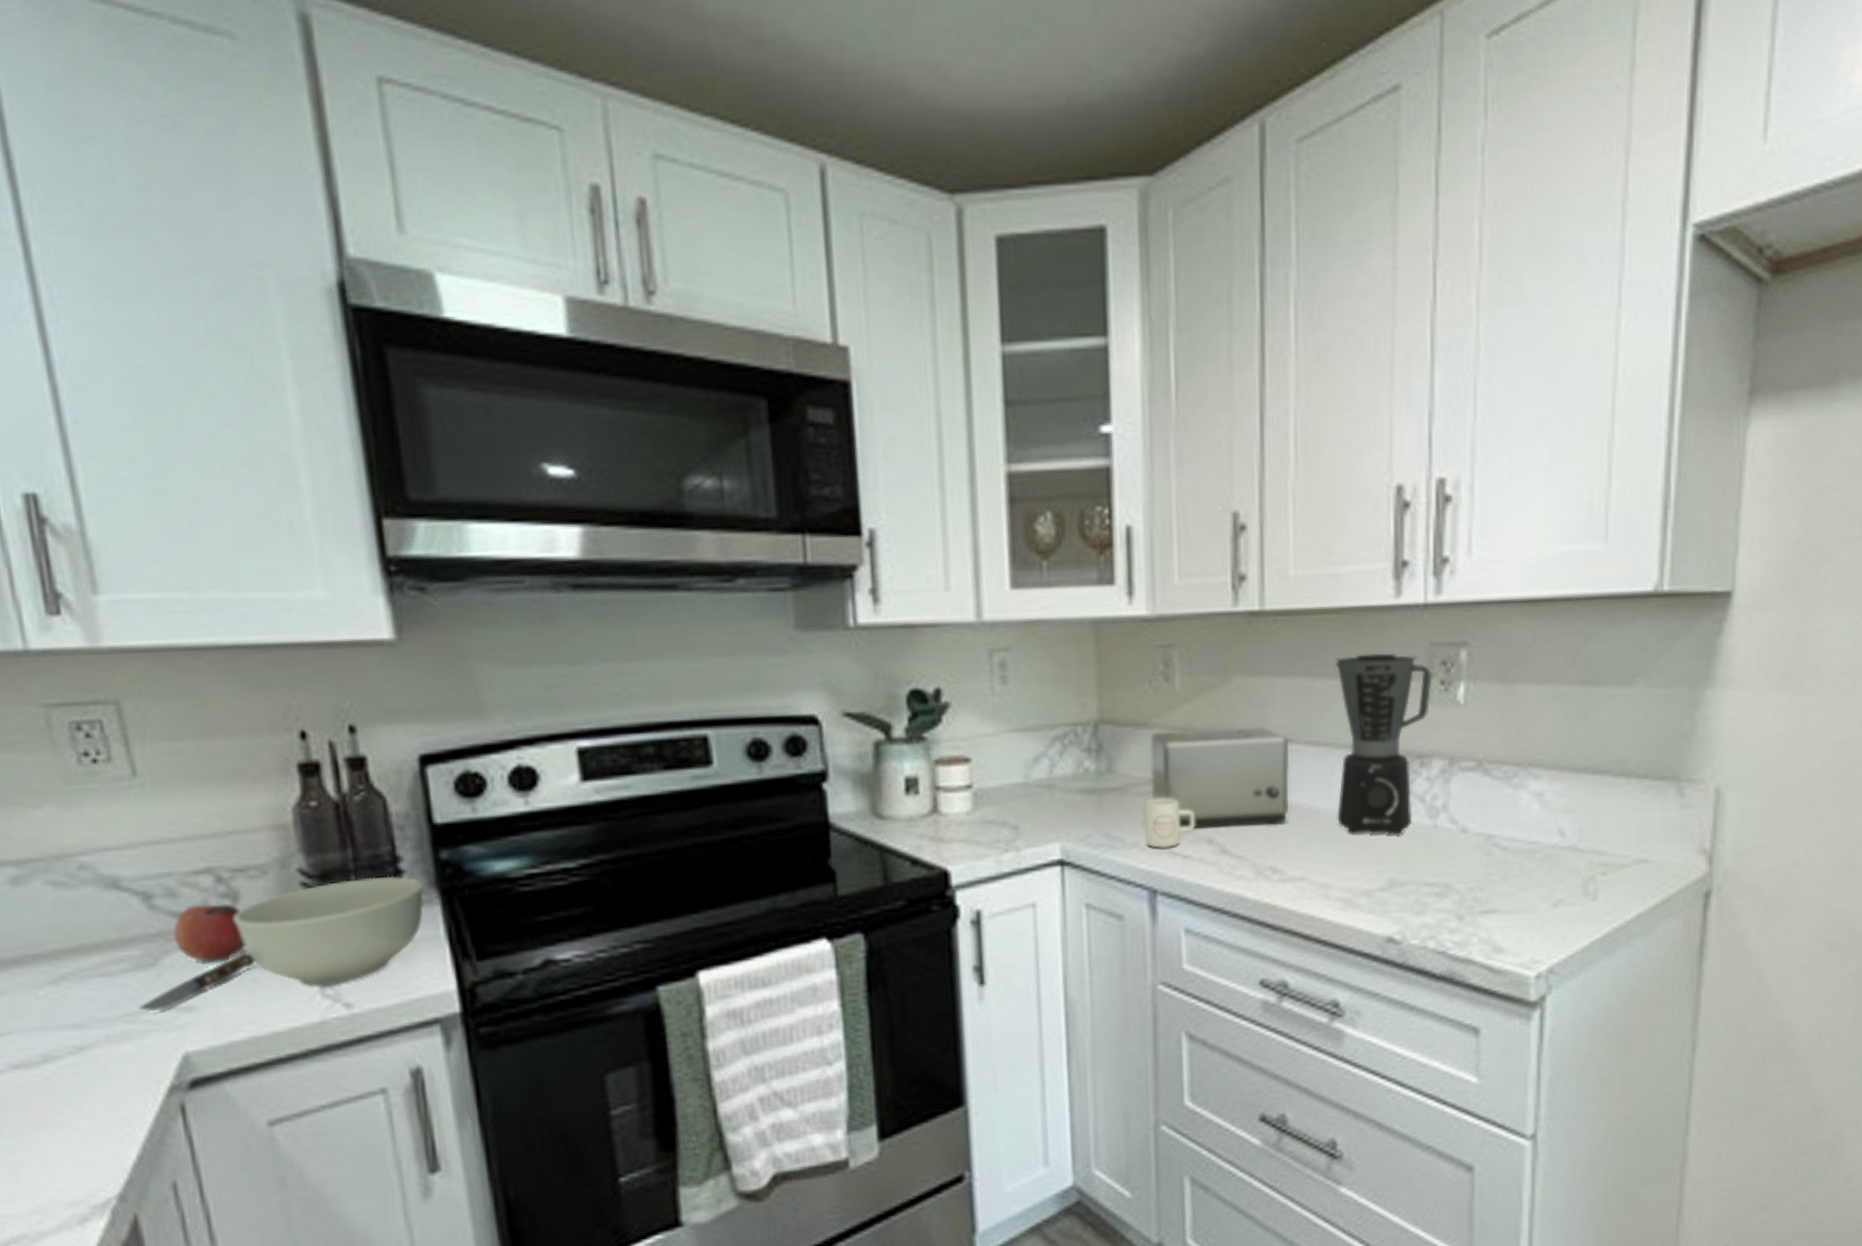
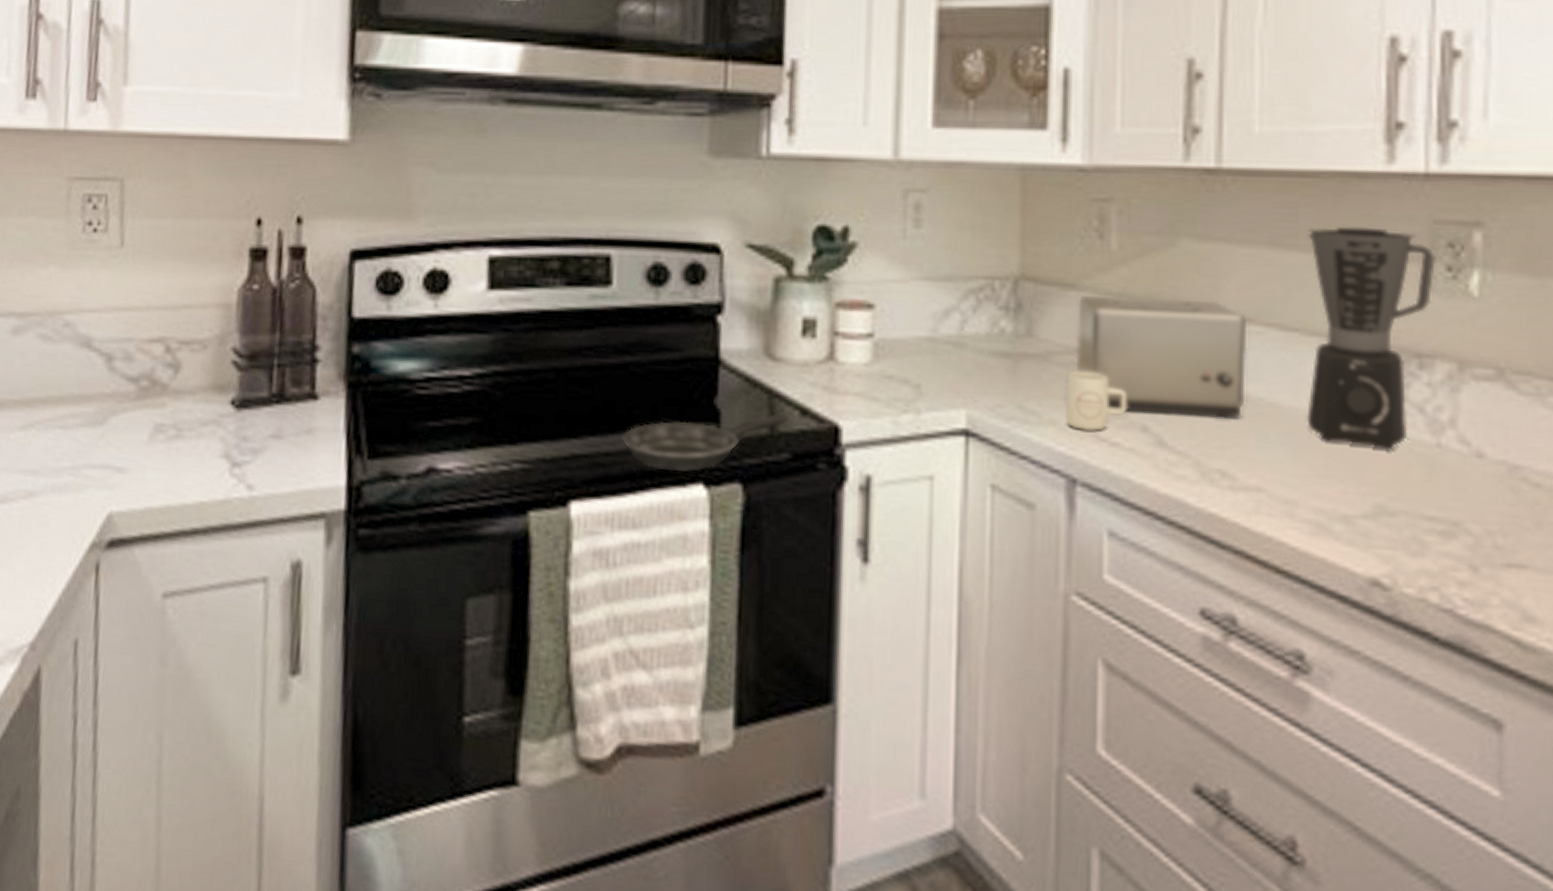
knife: present [138,953,256,1012] -> none [82,422,182,468]
fruit: present [173,903,246,962] -> none [122,371,180,426]
bowl: present [233,875,424,987] -> none [172,362,333,465]
frying pan: none [742,866,902,932] -> present [622,414,791,472]

